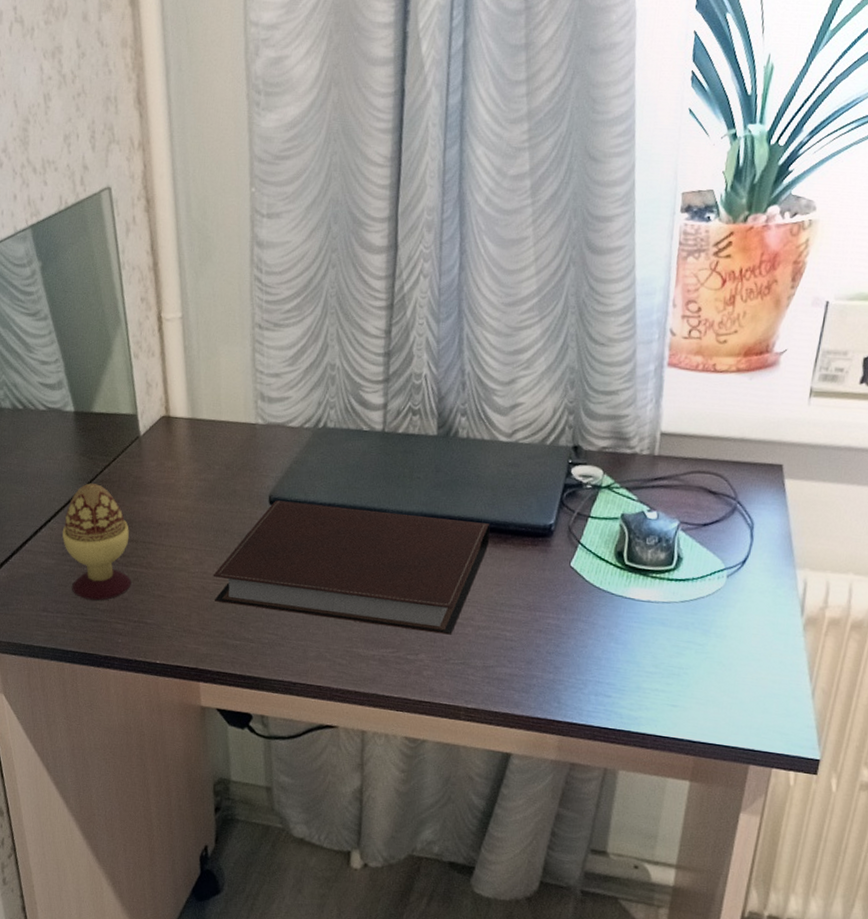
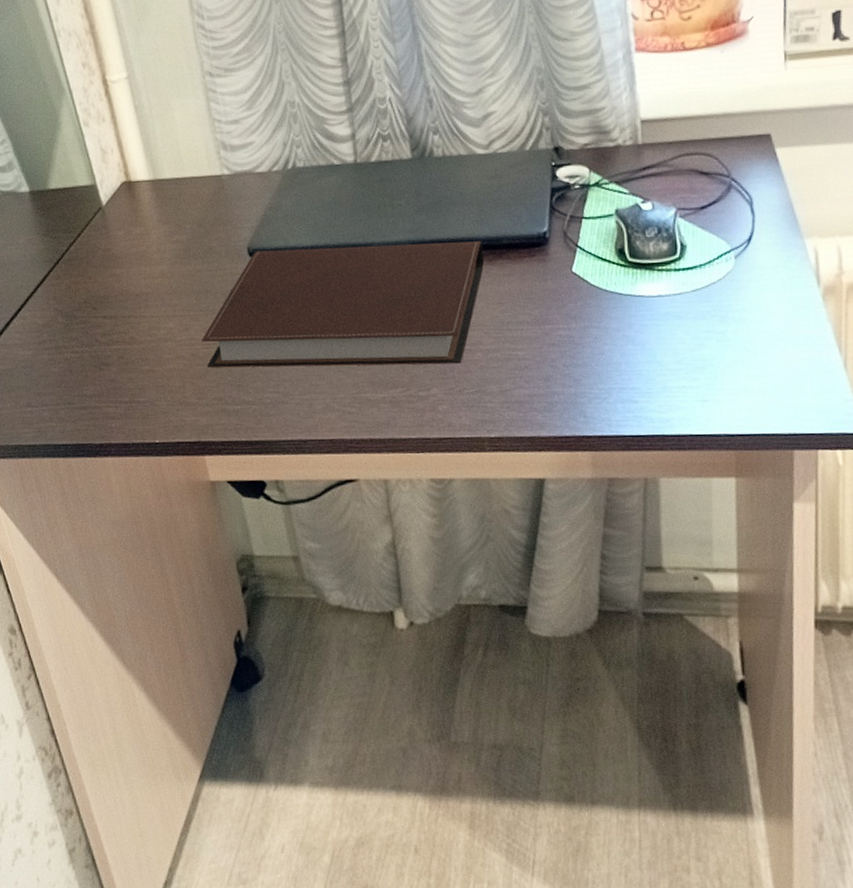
decorative egg: present [62,483,132,601] -> none [35,263,117,387]

